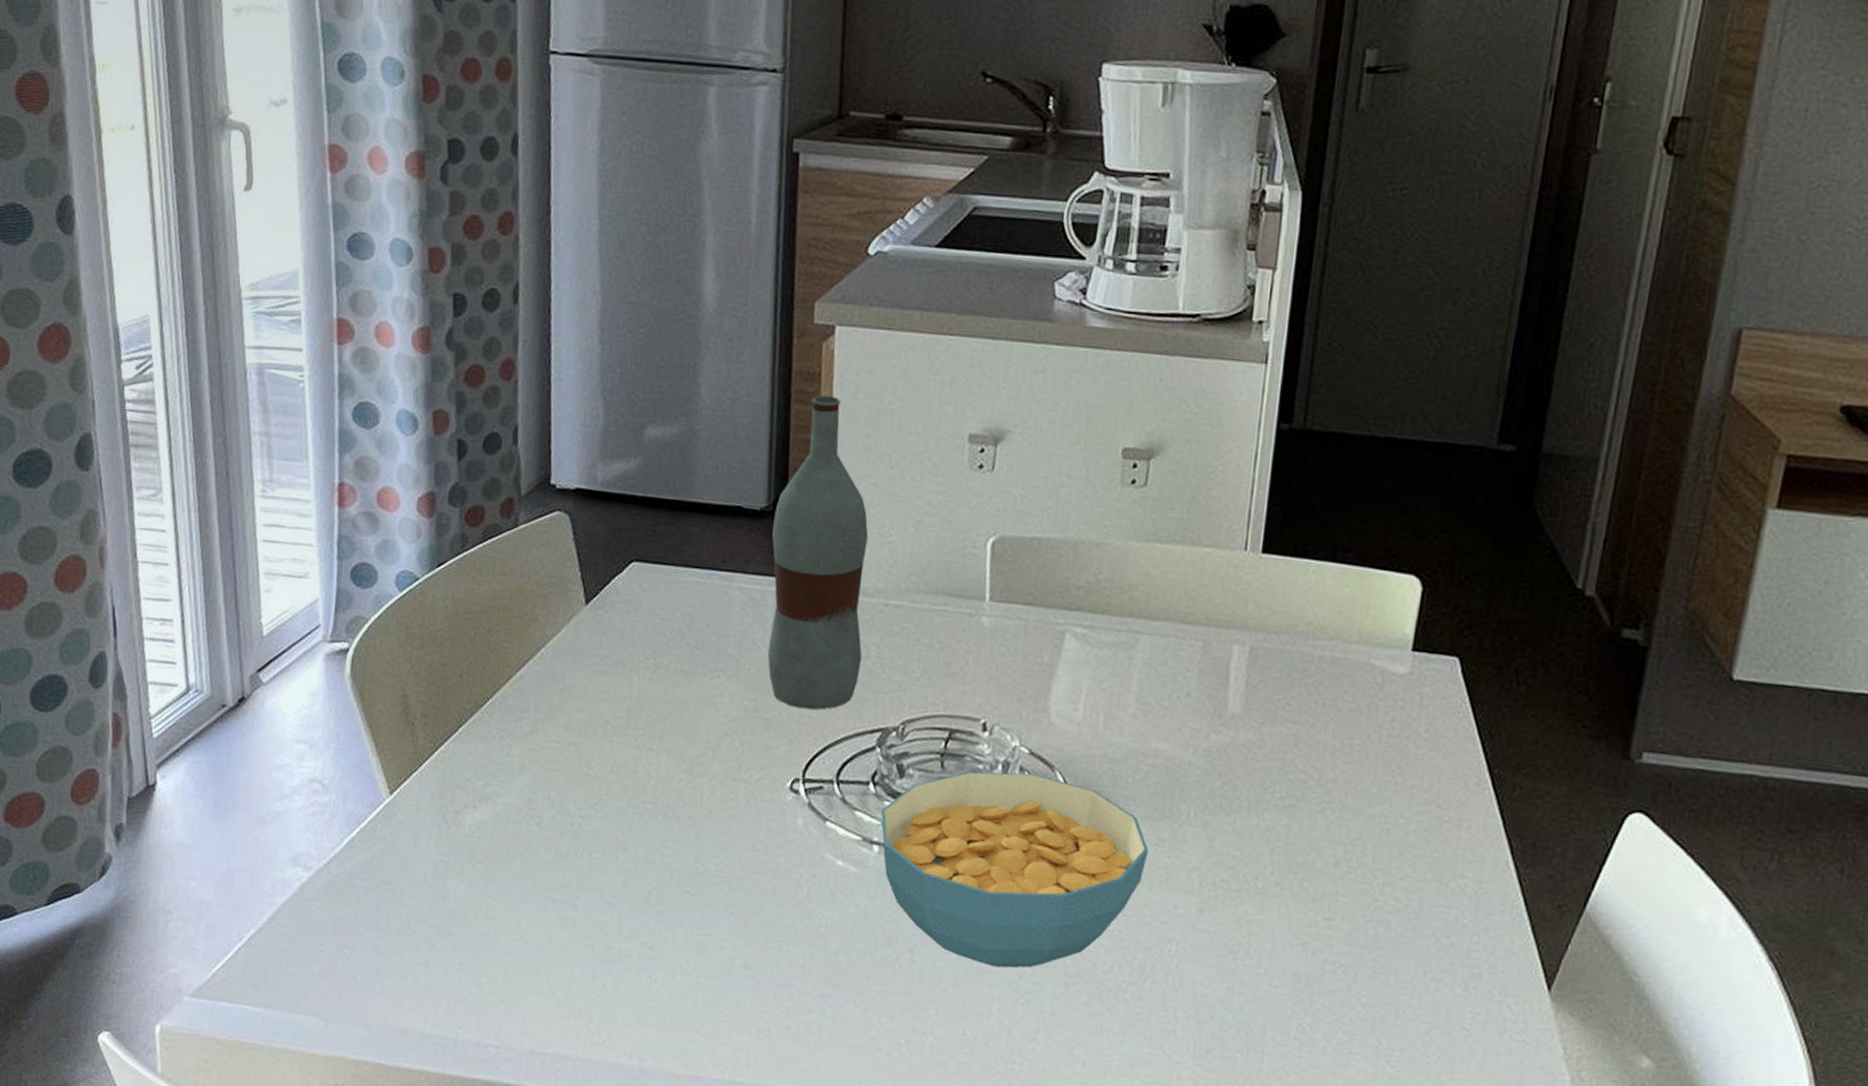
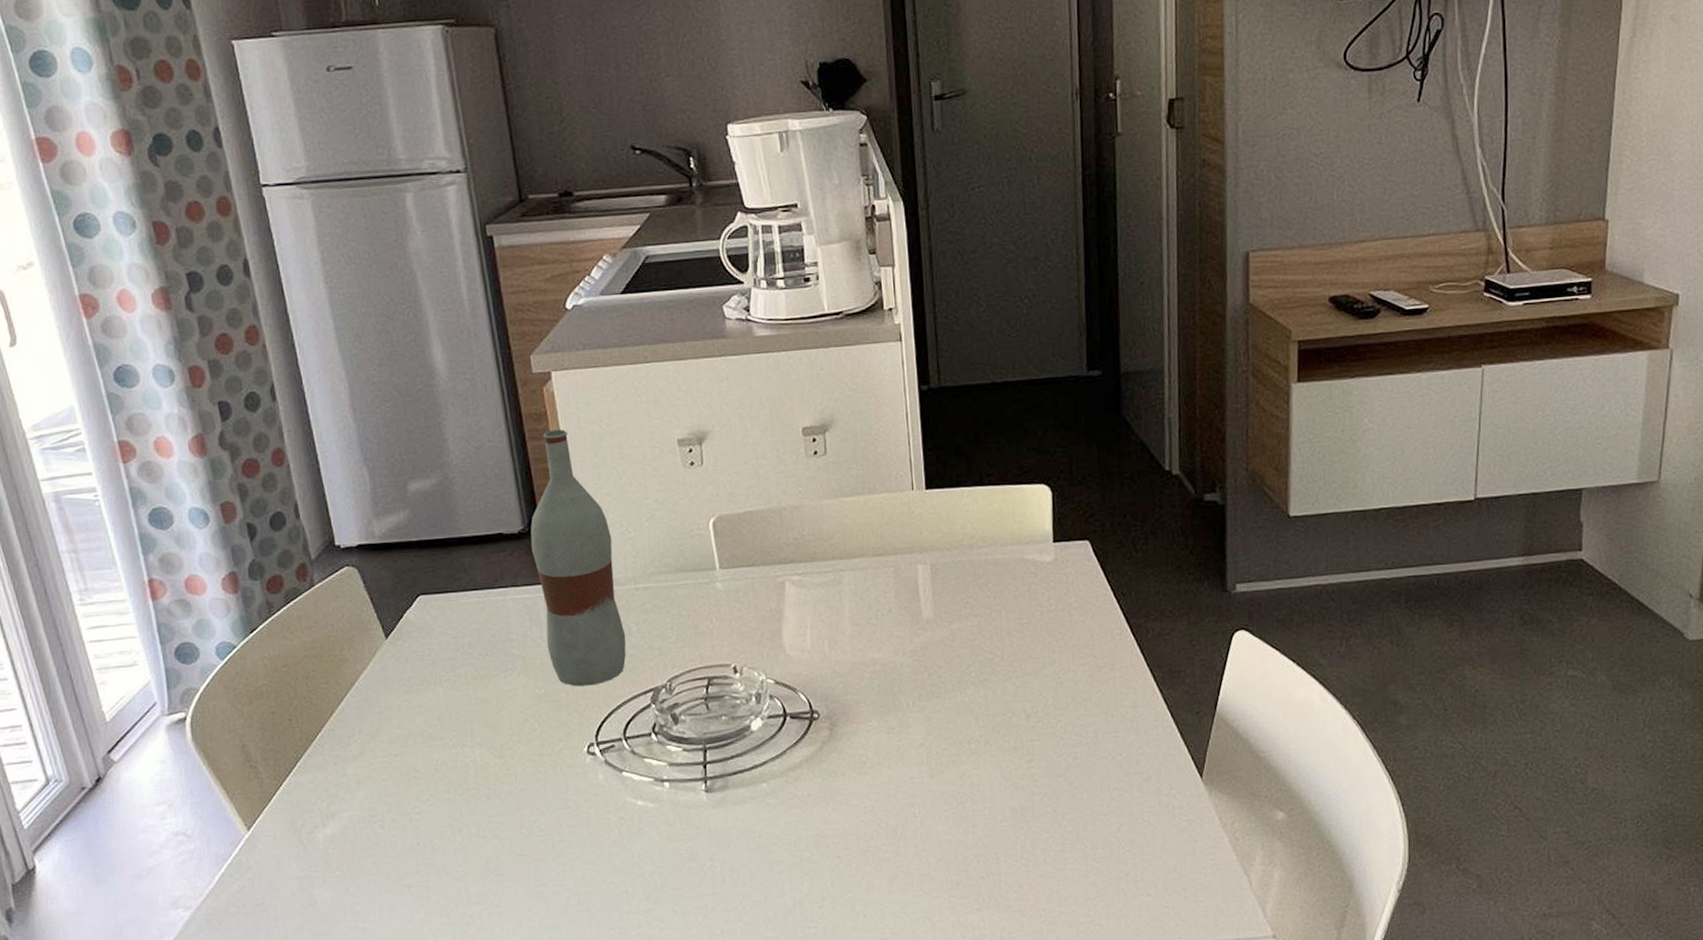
cereal bowl: present [880,771,1149,968] -> none [664,698,883,857]

